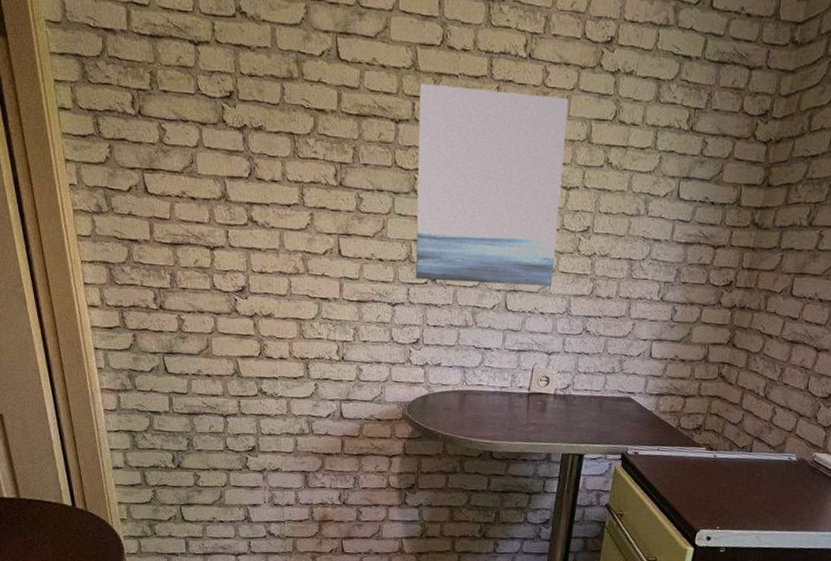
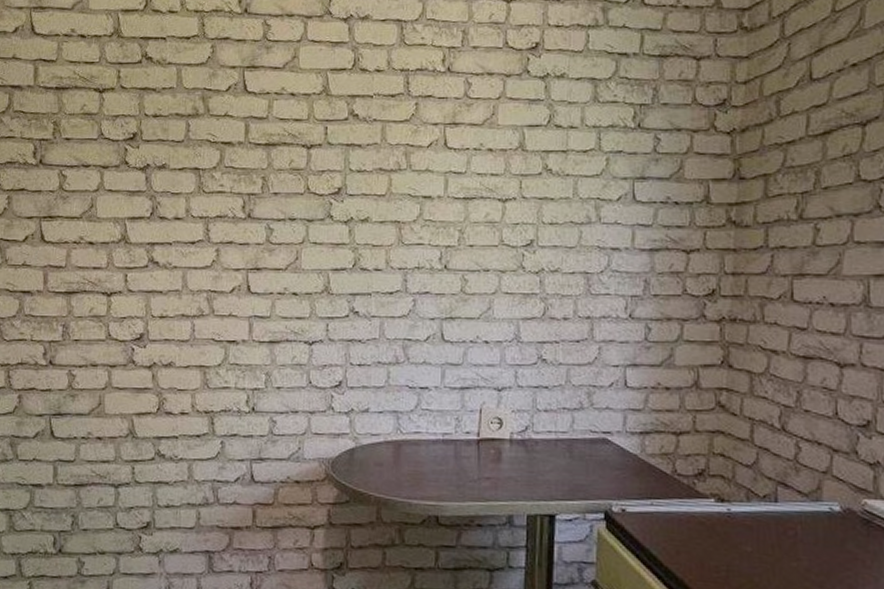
wall art: present [415,82,569,287] -> none [332,106,496,313]

